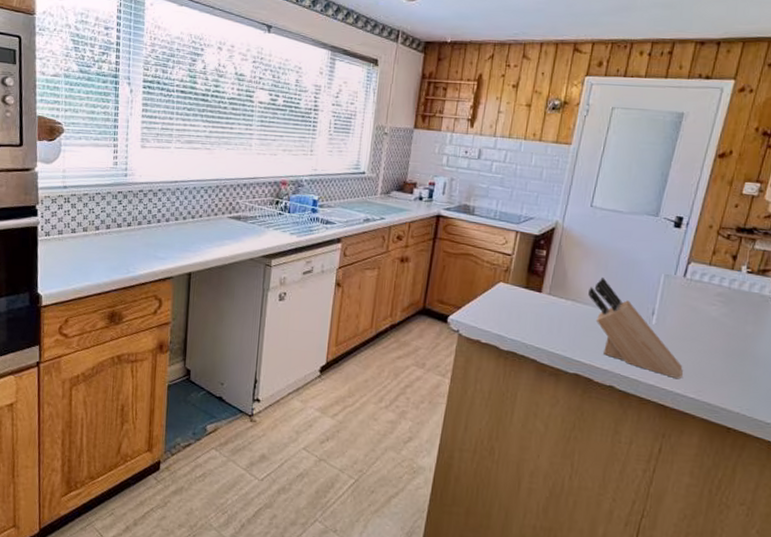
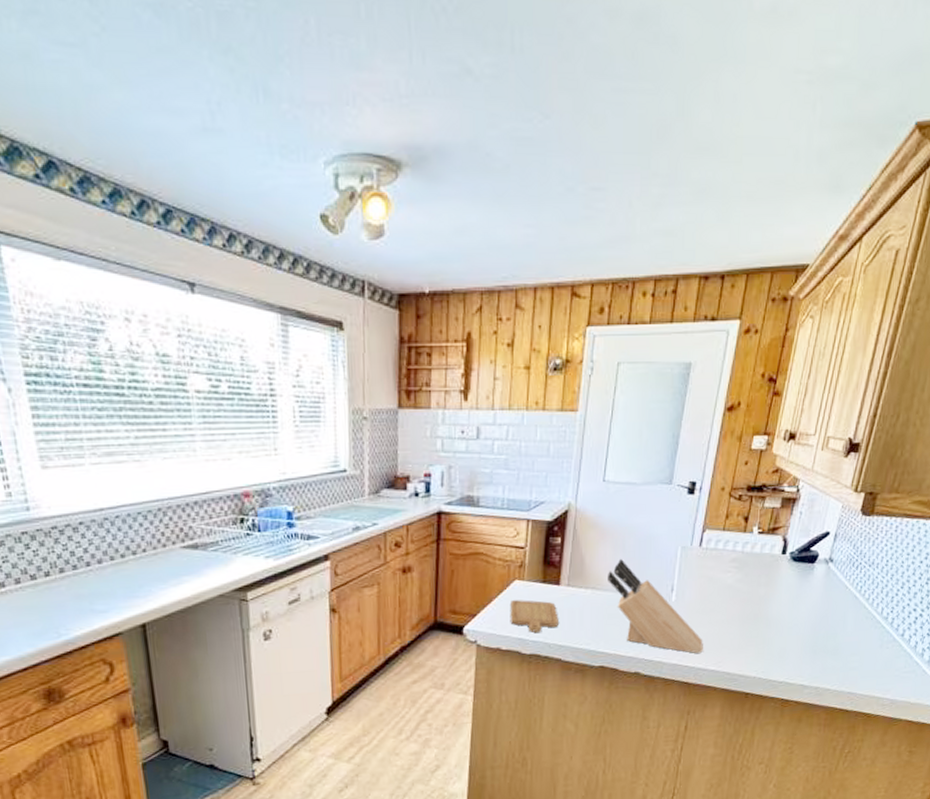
chopping board: none [491,300,538,332] -> present [510,600,559,633]

